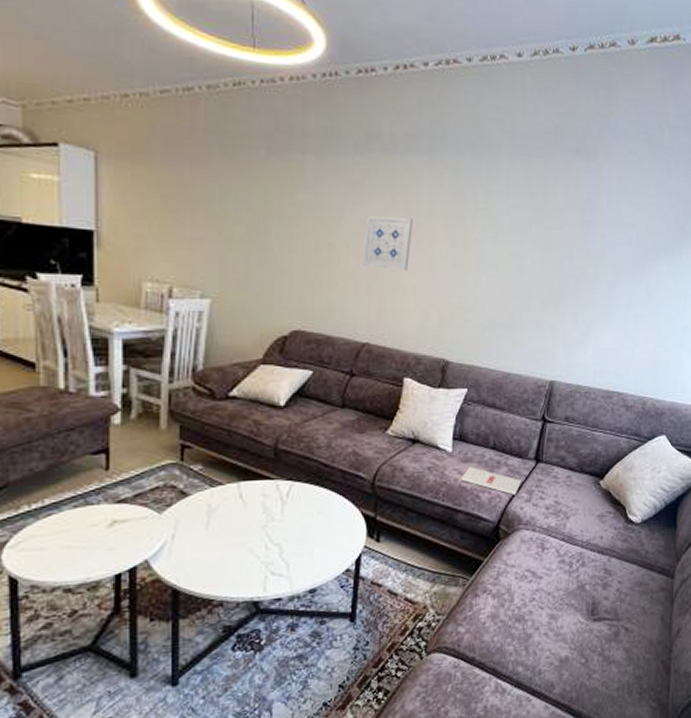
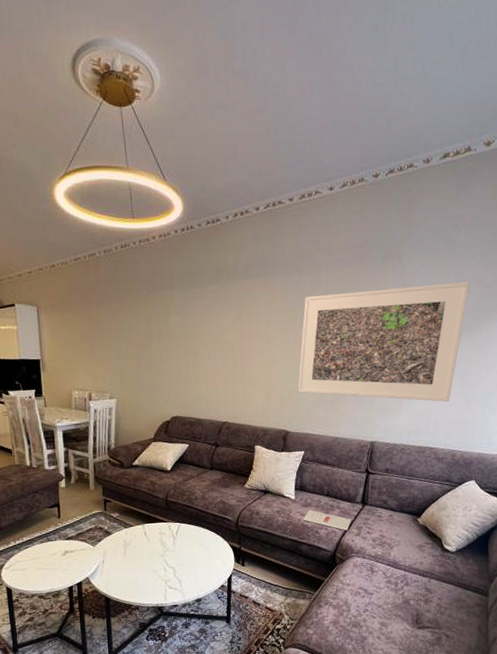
wall art: present [363,214,413,272] -> none [219,327,255,367]
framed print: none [464,187,672,337] -> present [298,281,470,402]

